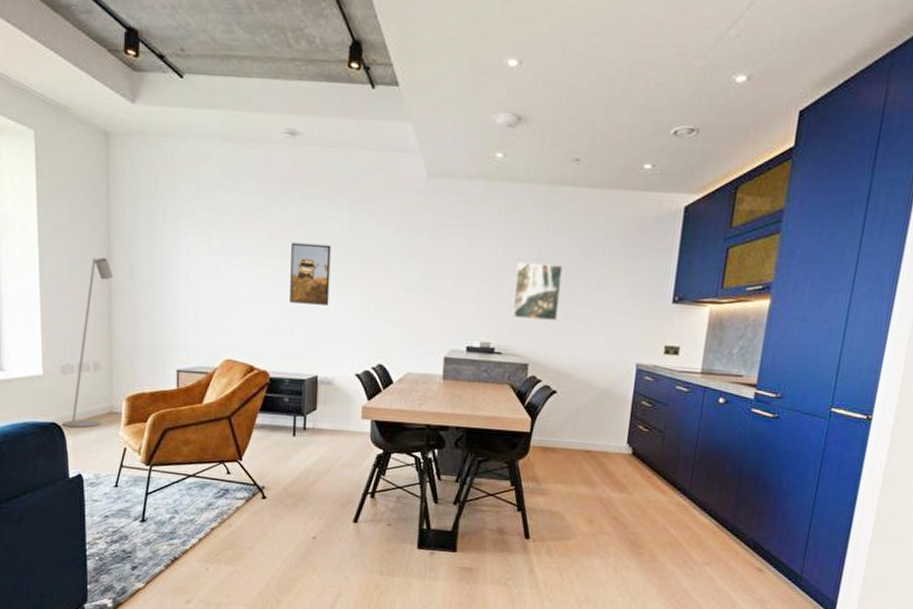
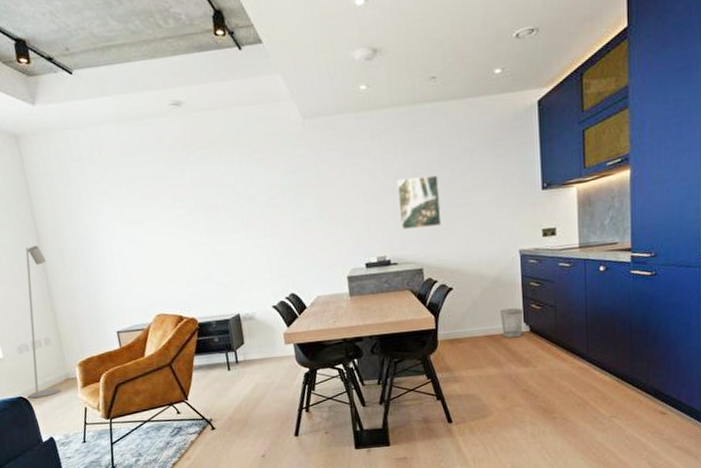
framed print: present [290,242,331,305] -> none [195,196,238,254]
wastebasket: none [602,425,629,459] -> present [499,308,523,338]

